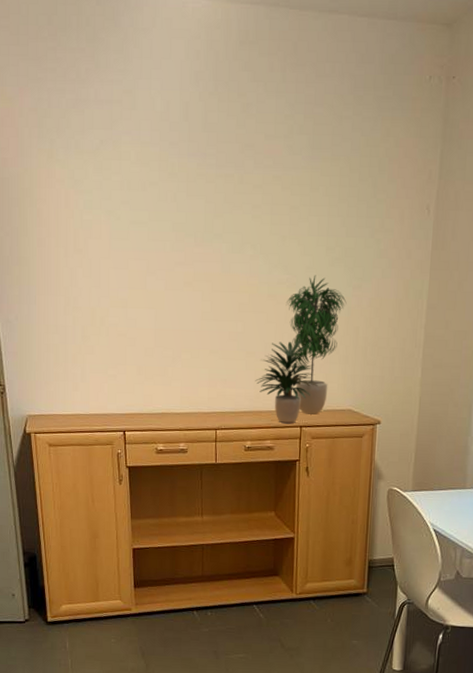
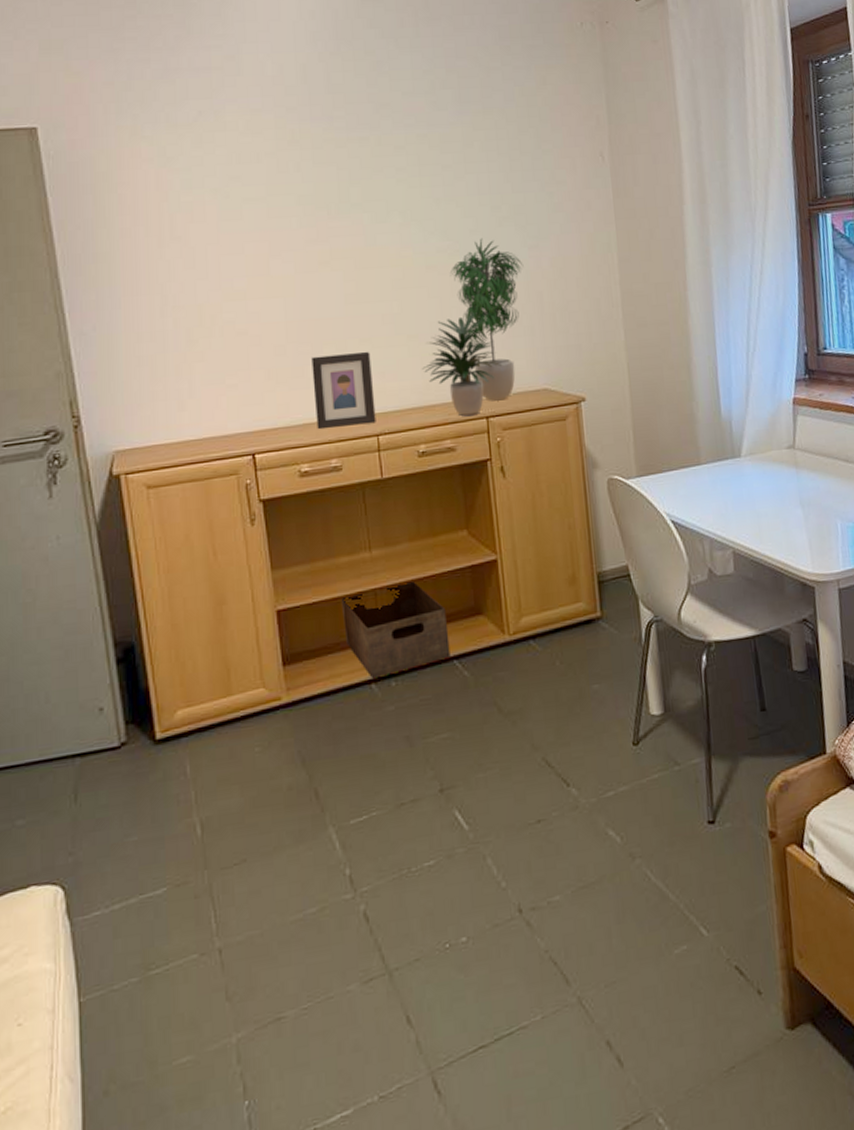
picture frame: none [171,360,217,420] -> present [311,351,376,430]
storage basket: none [178,543,252,608] -> present [341,581,450,679]

